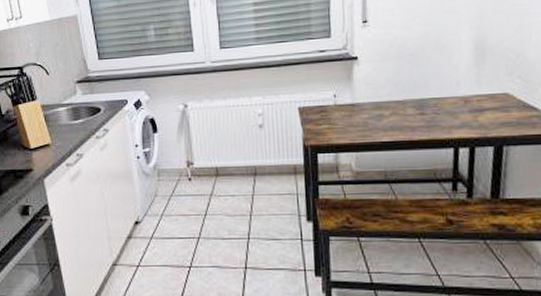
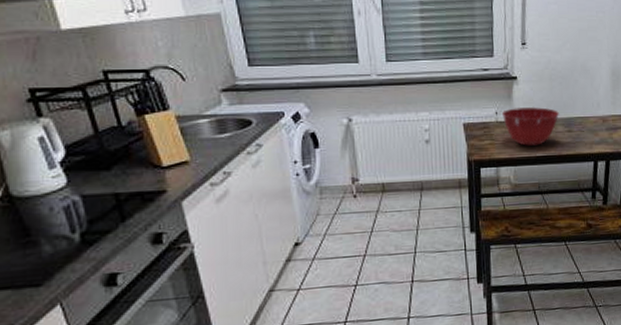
mixing bowl: none [341,87,409,130] -> present [502,106,559,146]

